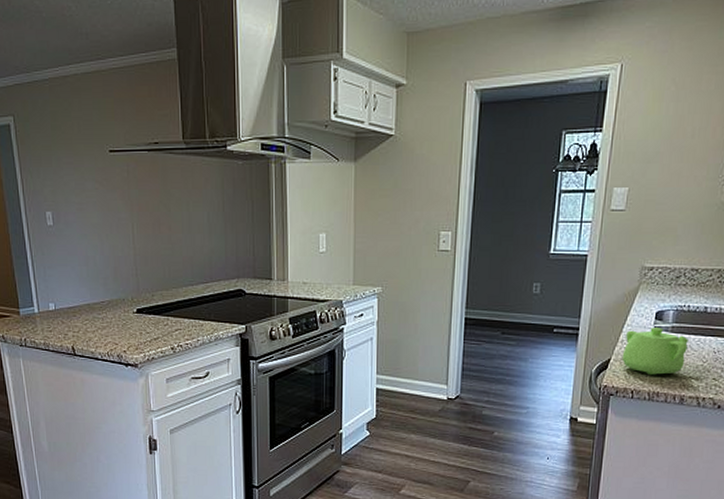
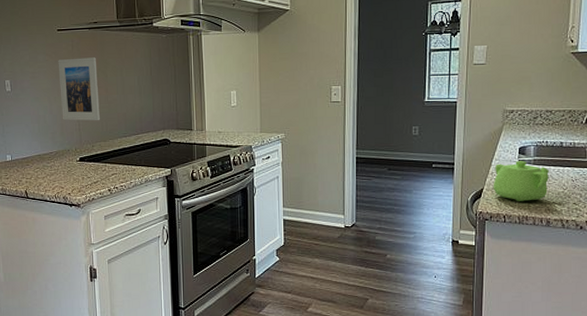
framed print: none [110,187,161,265] -> present [58,57,100,121]

